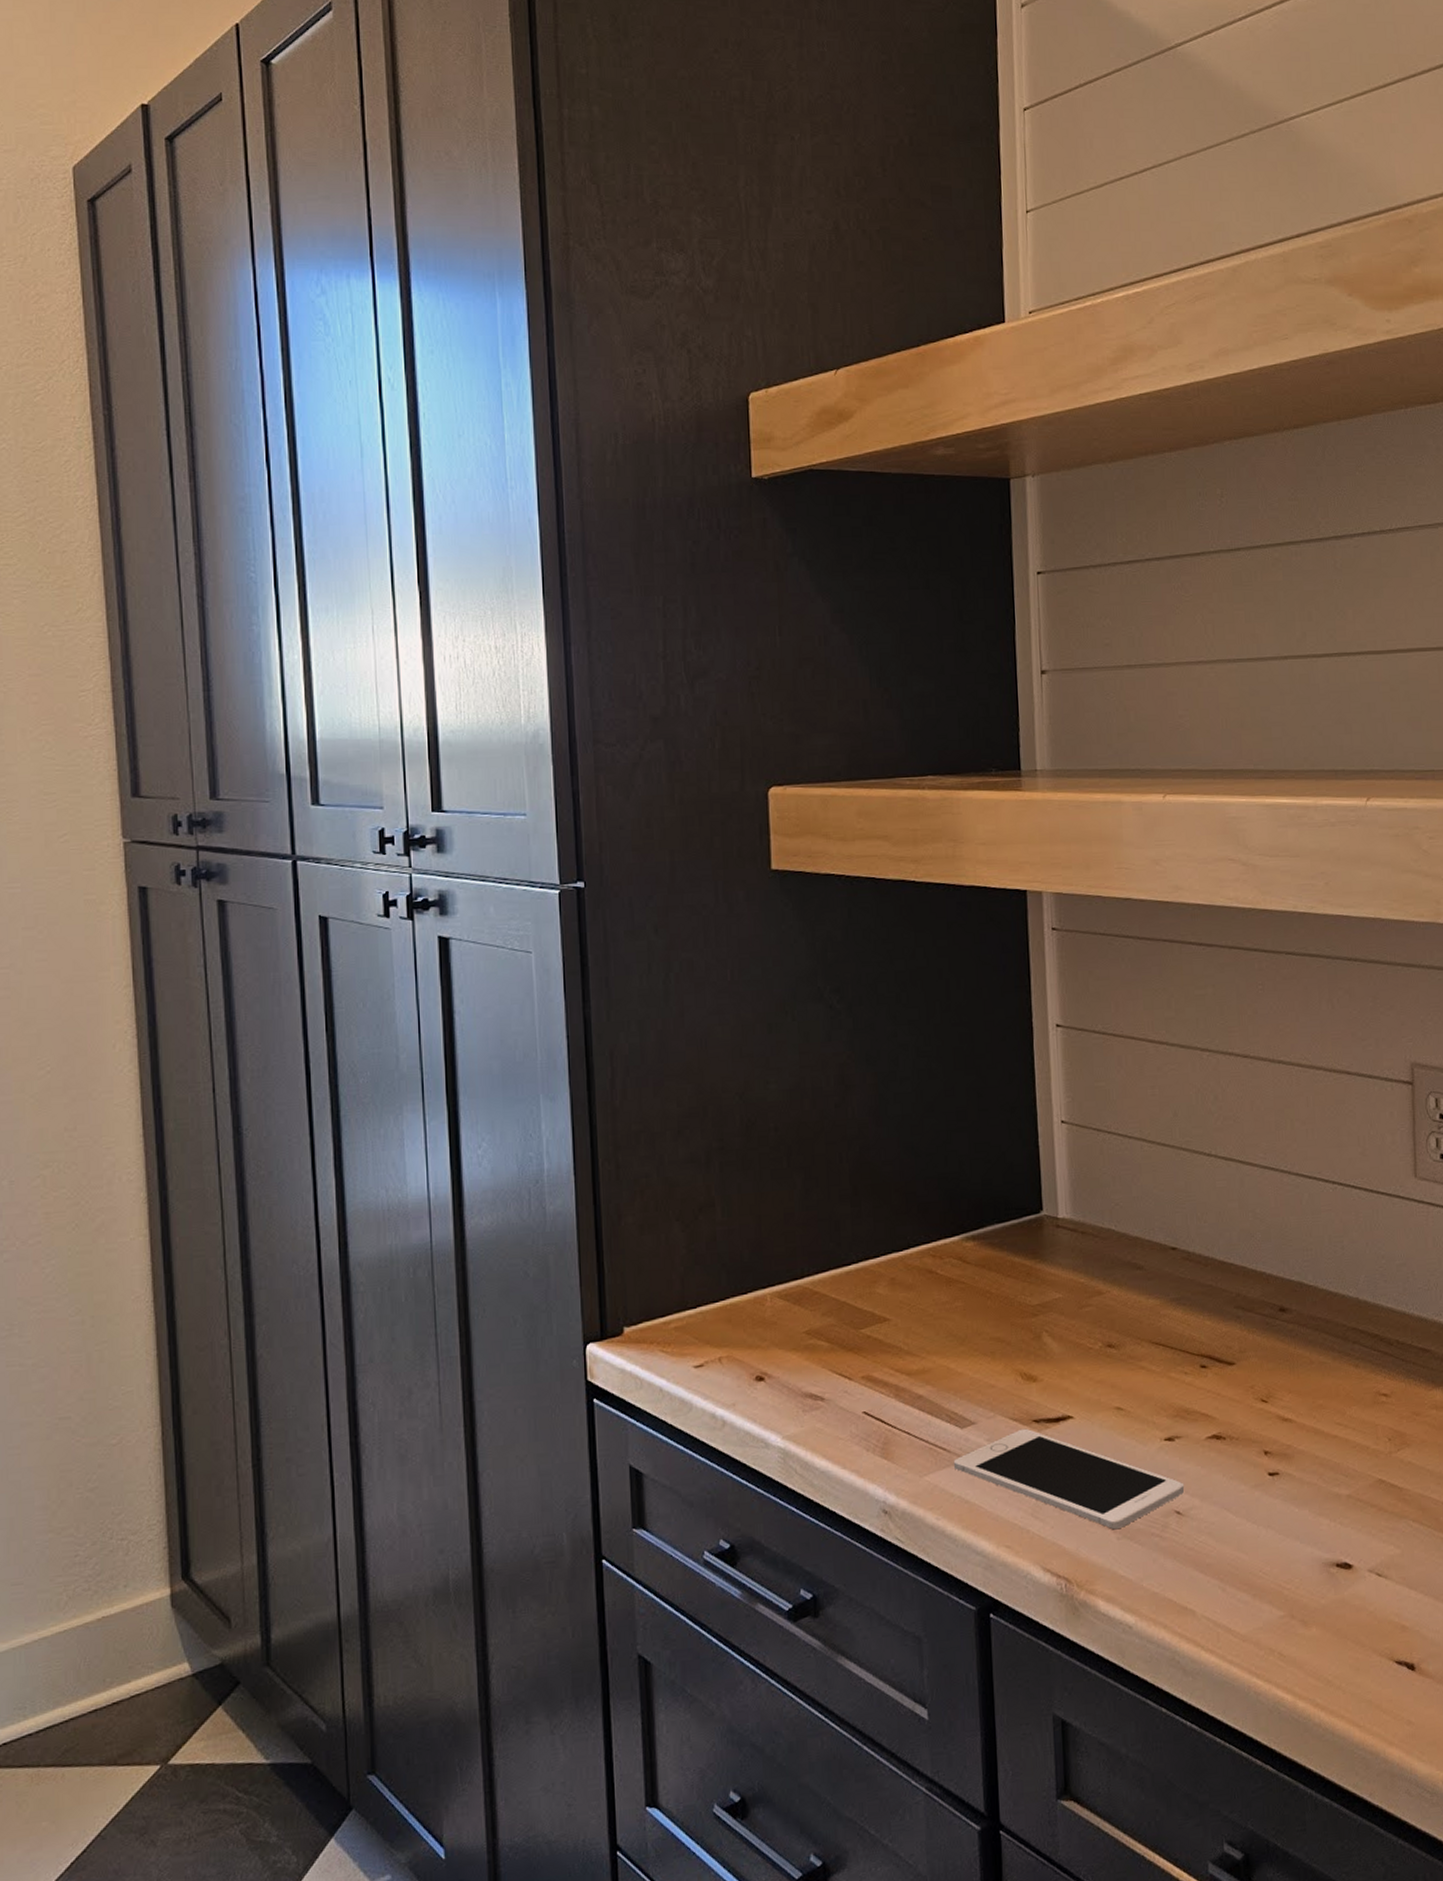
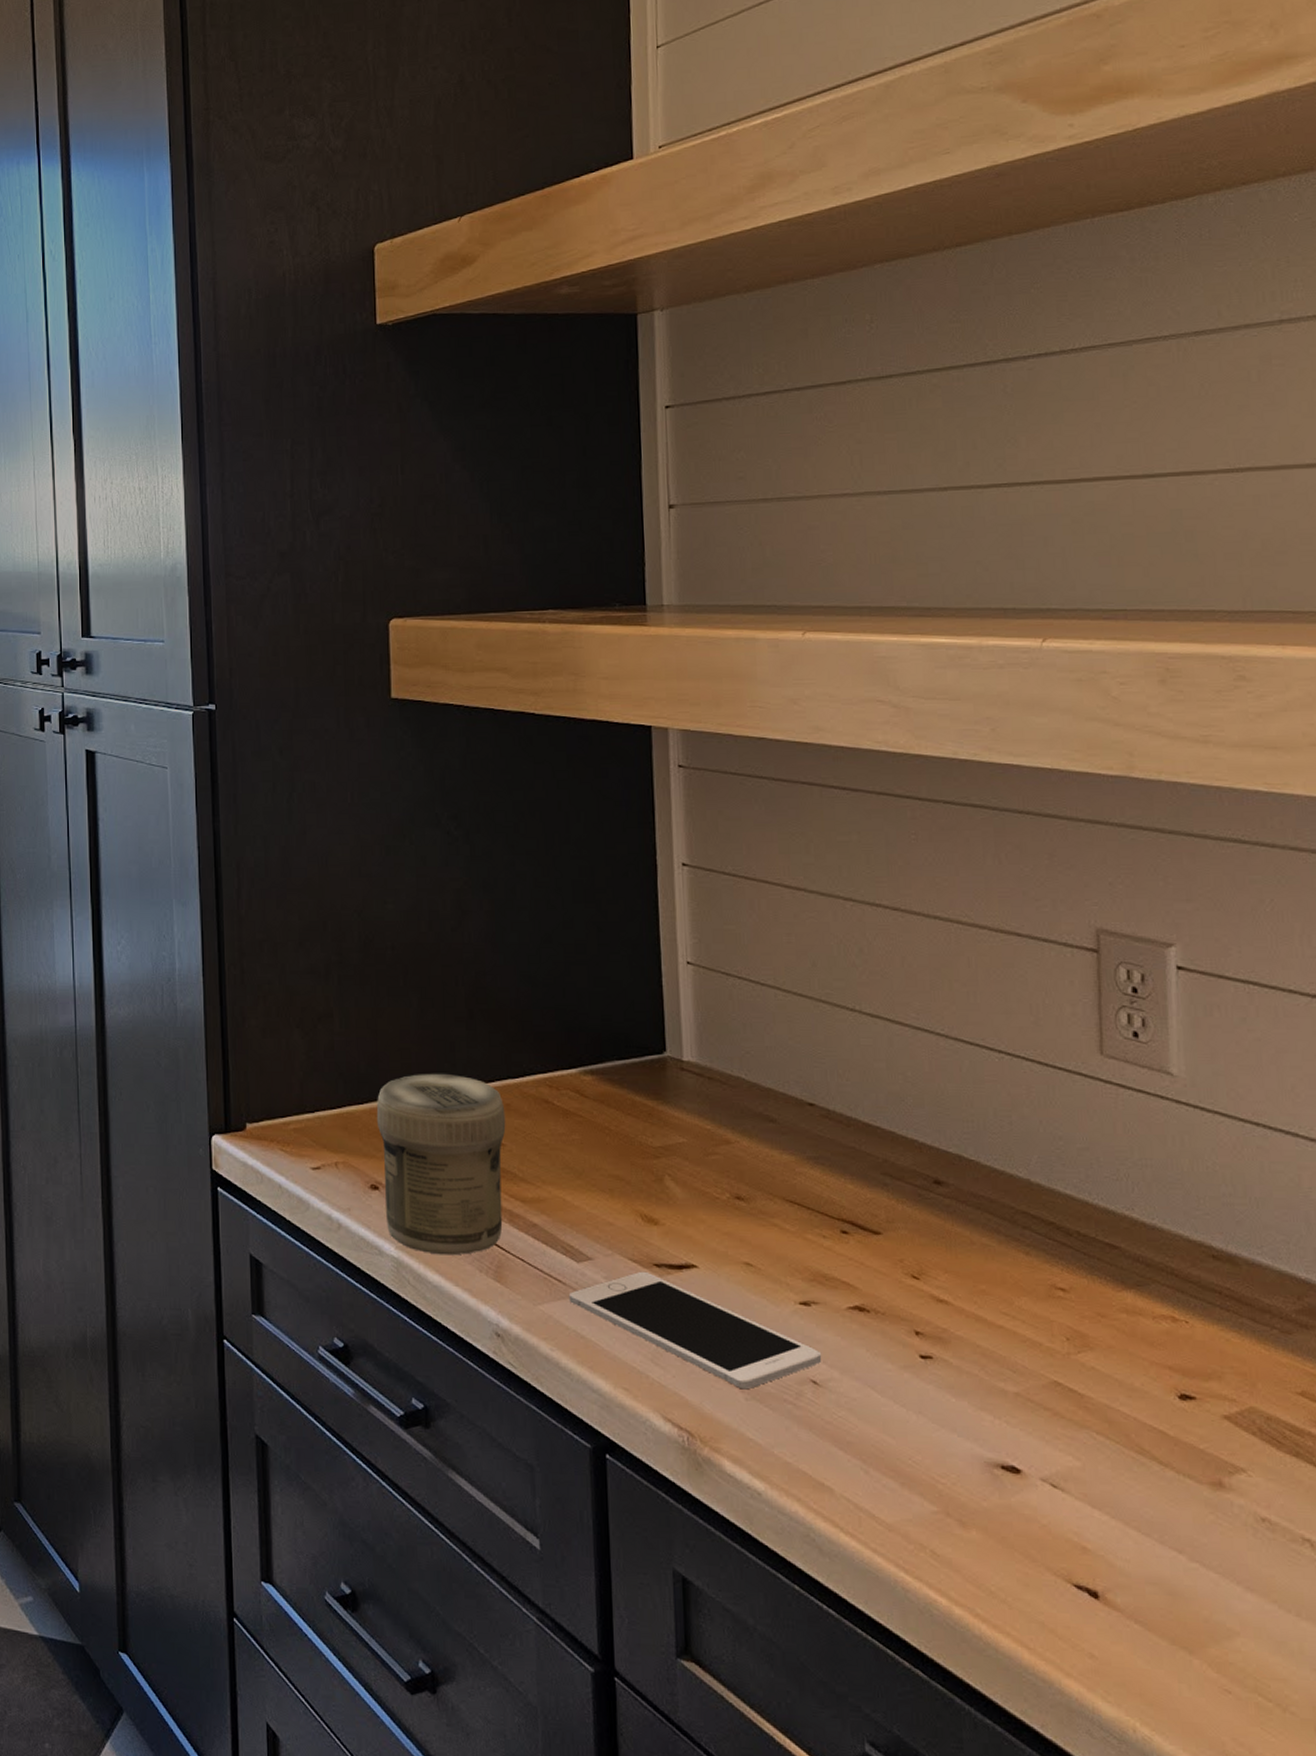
jar: none [761,1253,891,1440] -> present [376,1073,506,1256]

